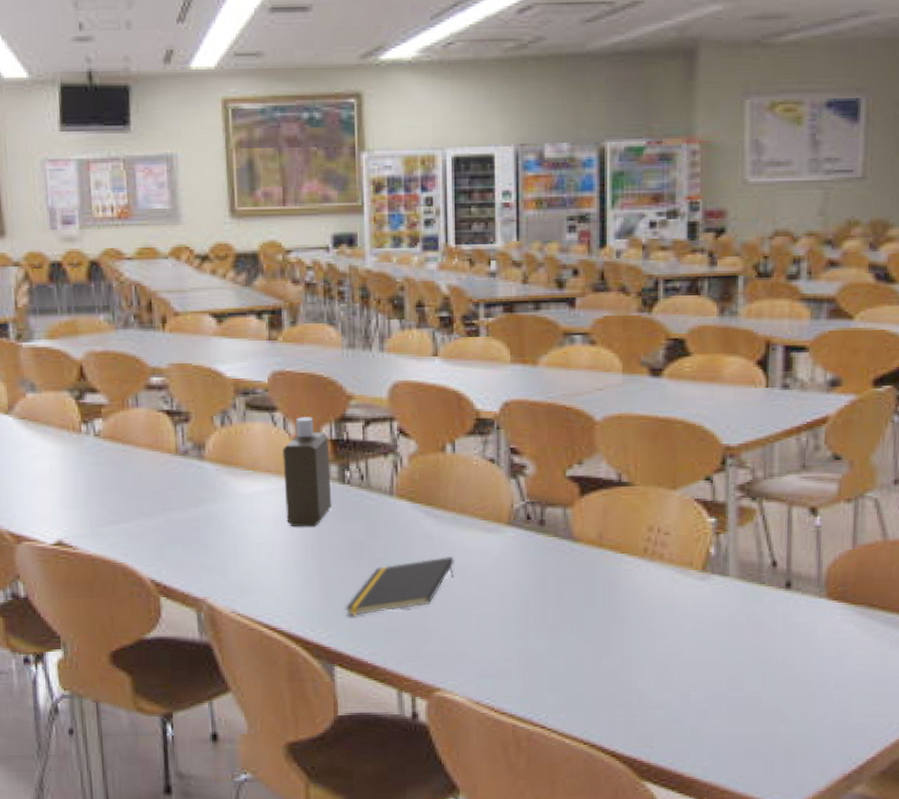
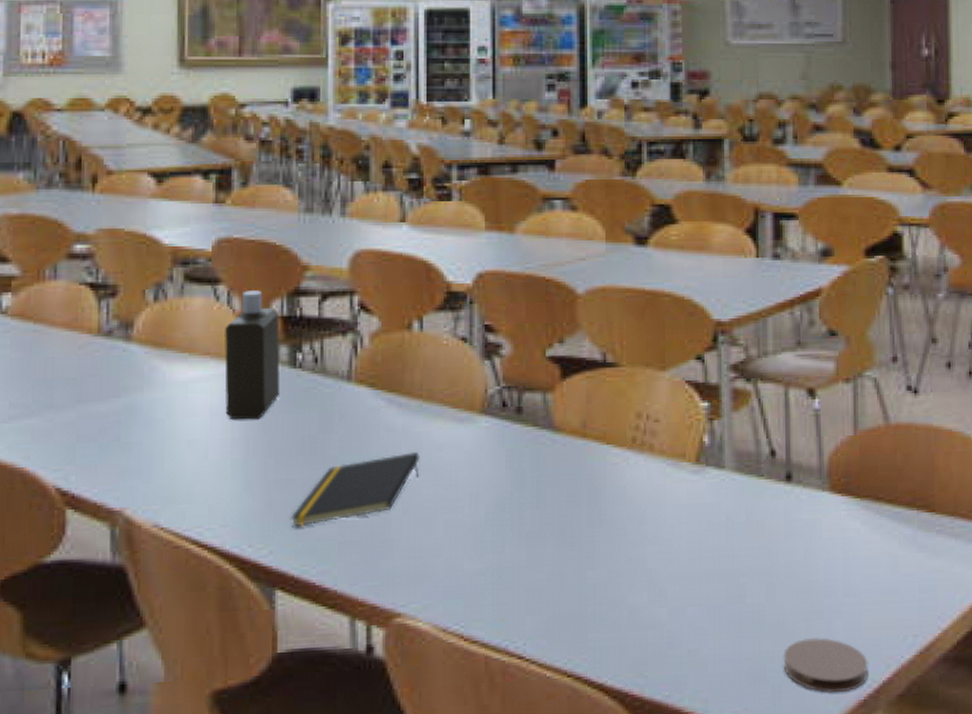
coaster: none [776,721,854,767] -> present [783,637,868,693]

